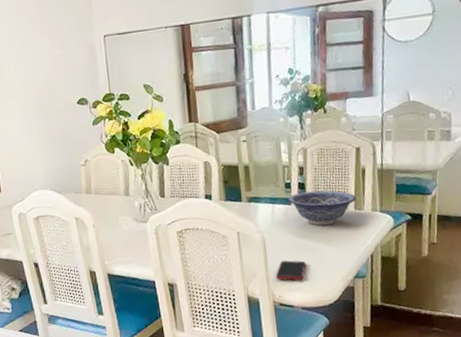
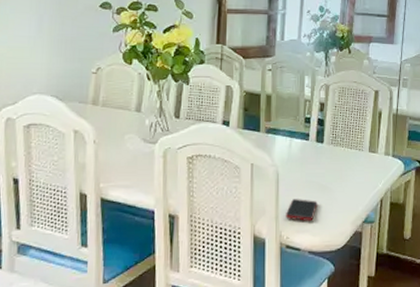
decorative bowl: present [288,190,356,226] -> none [307,129,371,166]

